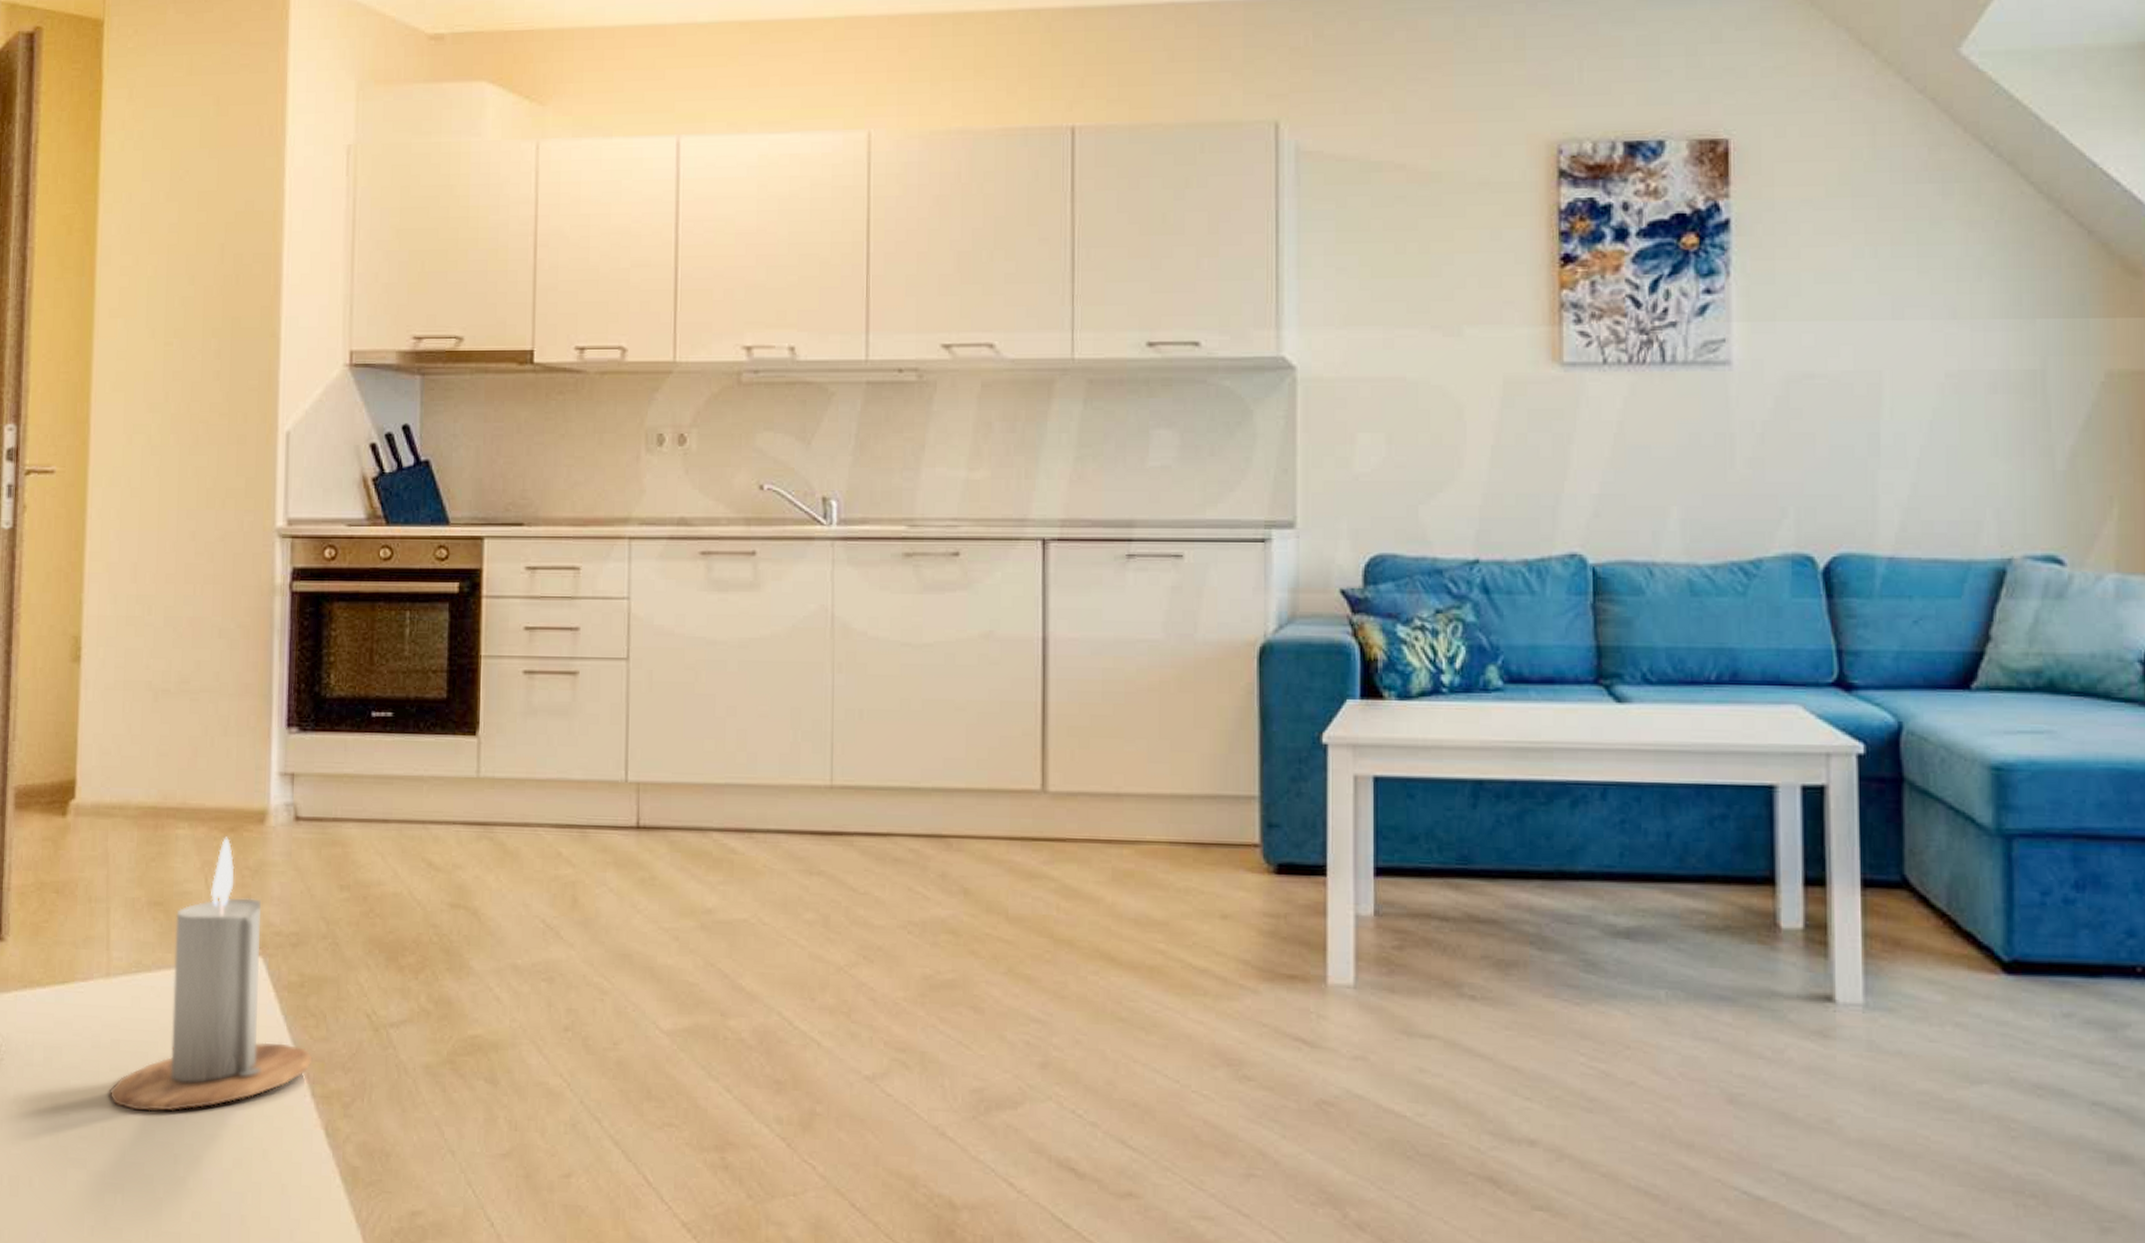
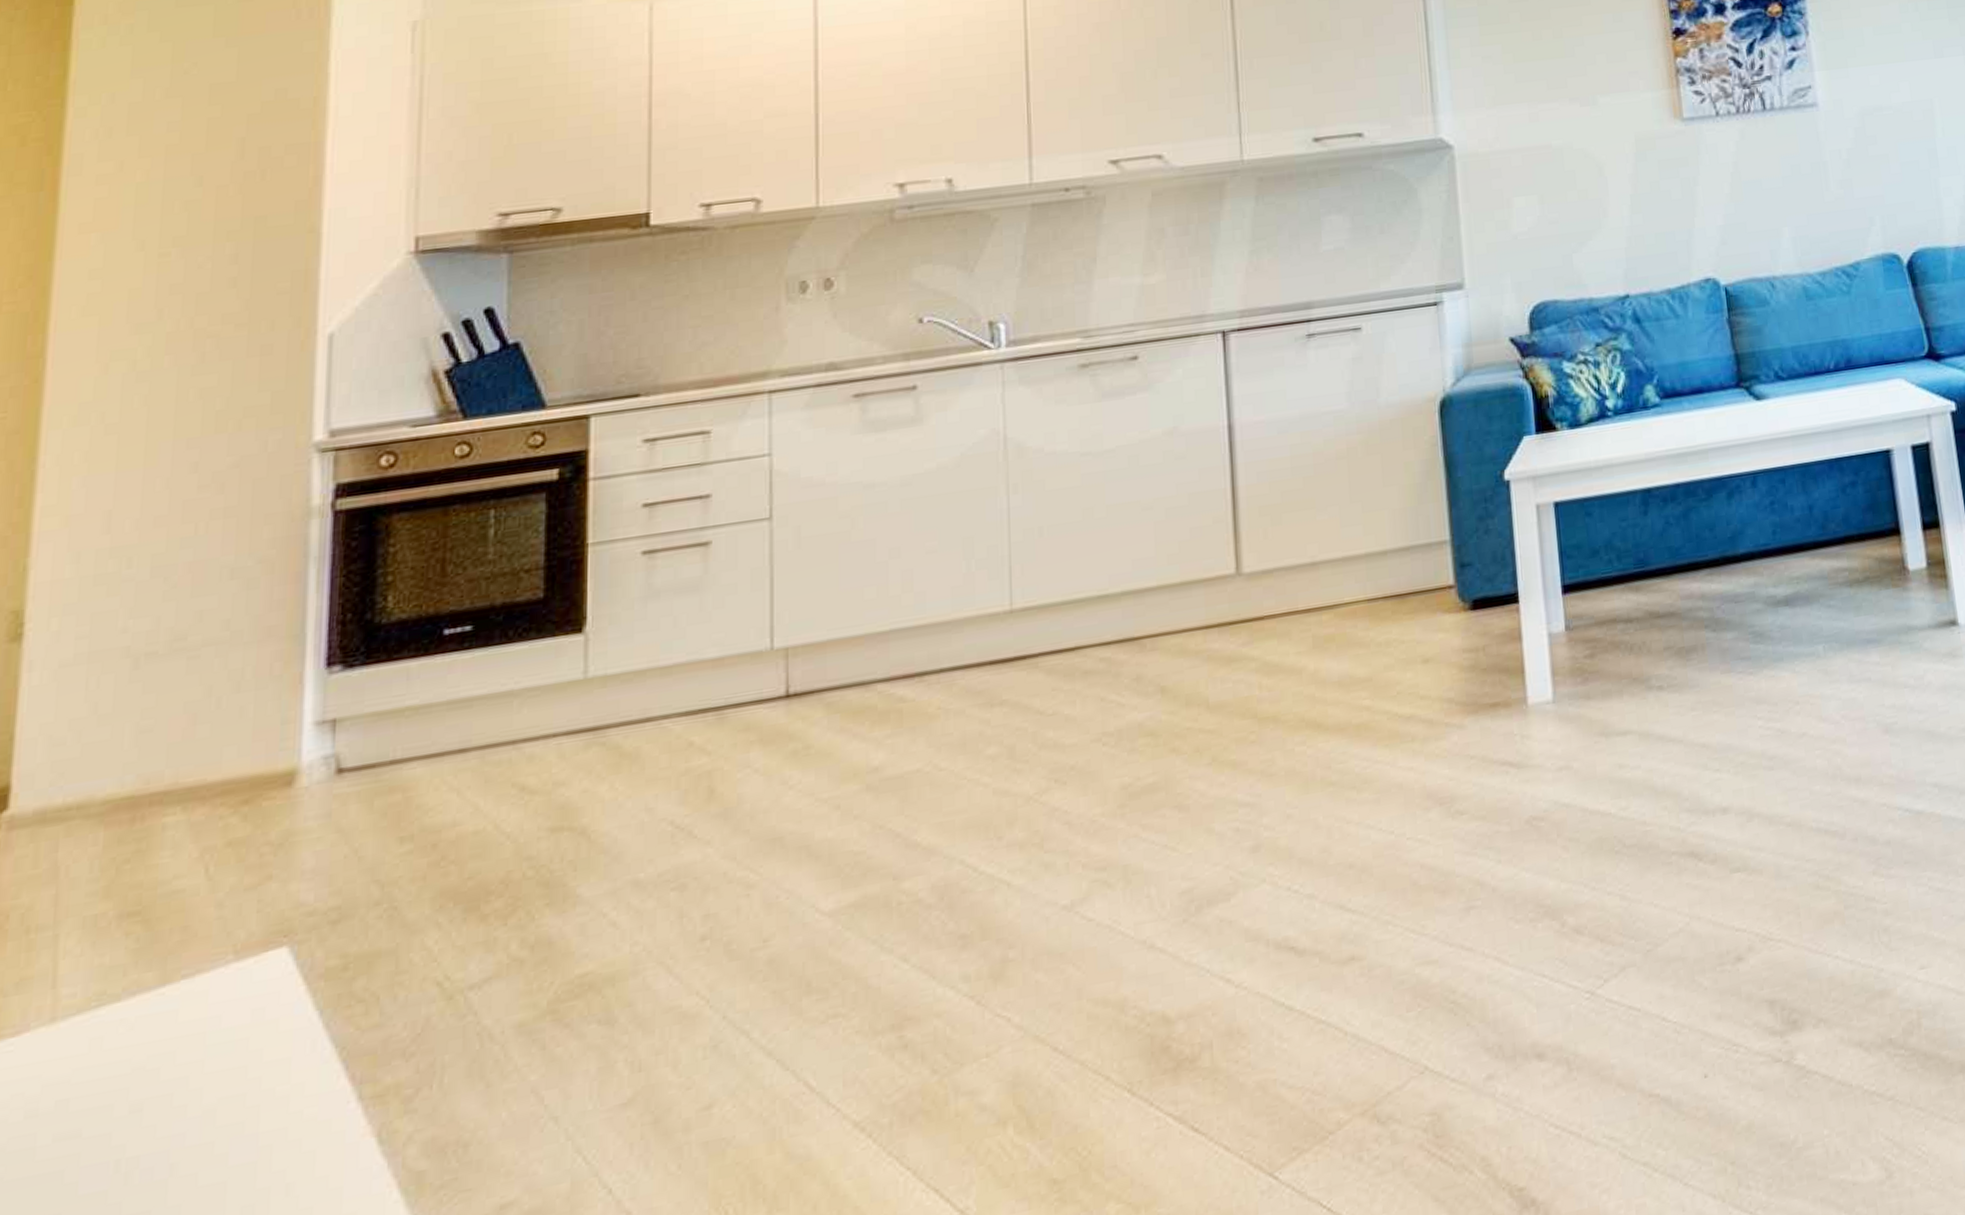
candle: present [110,837,313,1112] -> none [51,812,360,1186]

